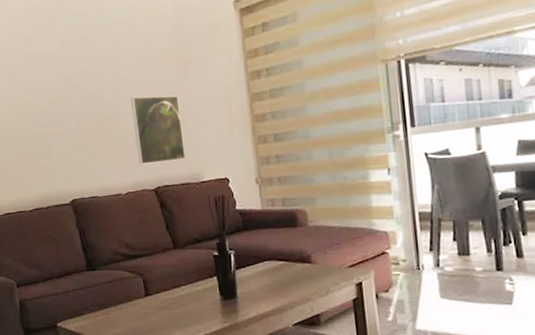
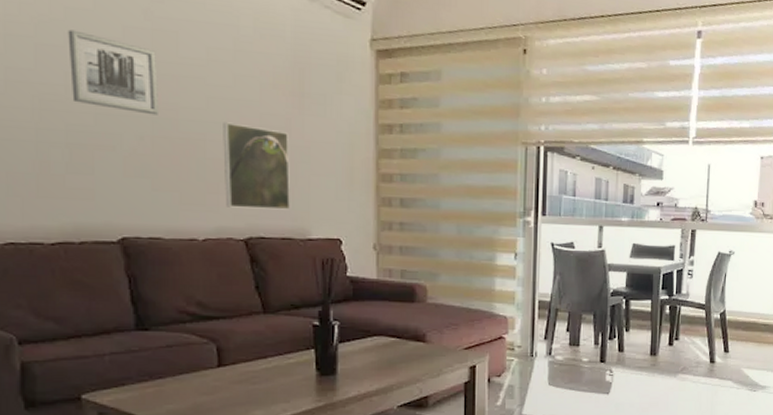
wall art: none [28,52,88,104] -> present [68,29,160,115]

